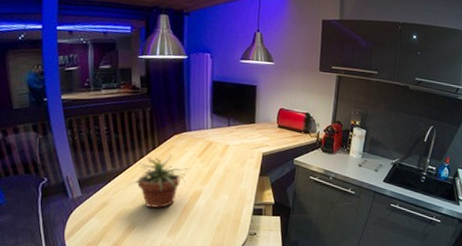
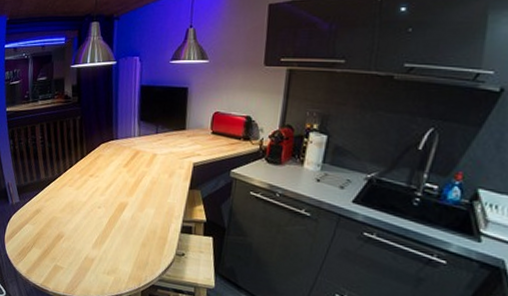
potted plant: present [126,156,187,208] -> none [56,165,114,219]

